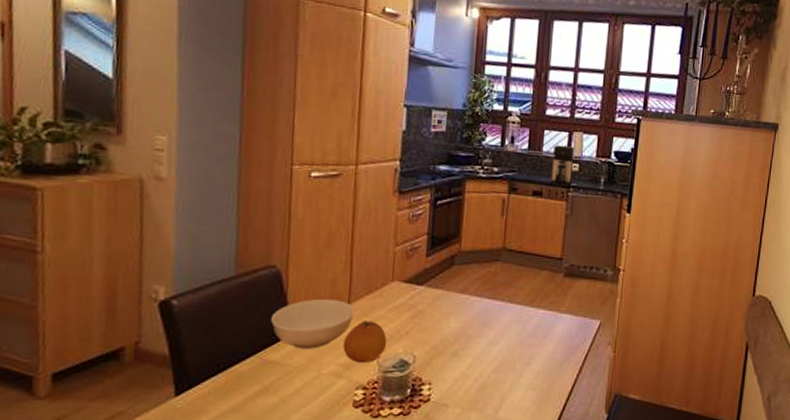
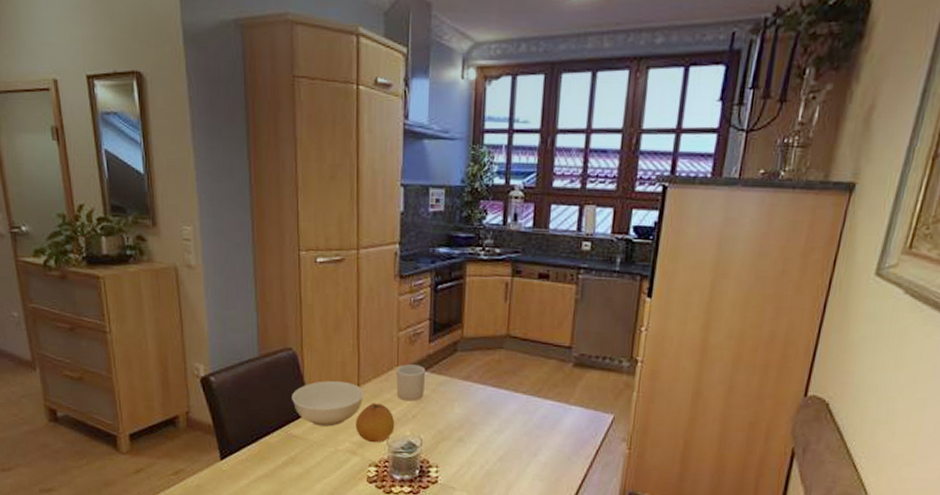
mug: none [390,279,422,317] -> present [396,364,426,402]
coffee maker: present [550,145,575,188] -> none [557,221,586,270]

